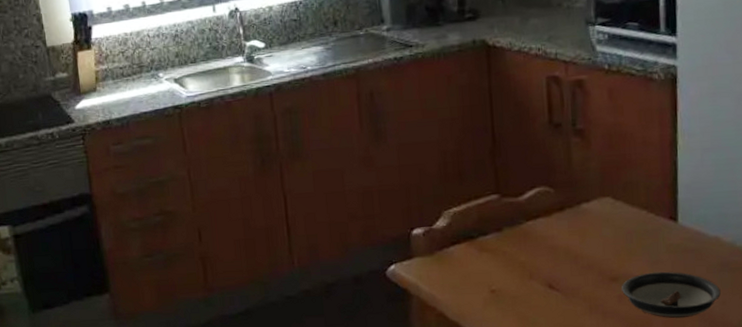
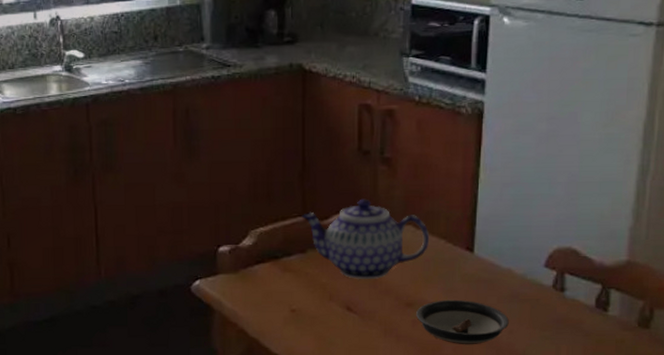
teapot: none [495,172,631,257] -> present [301,198,430,280]

